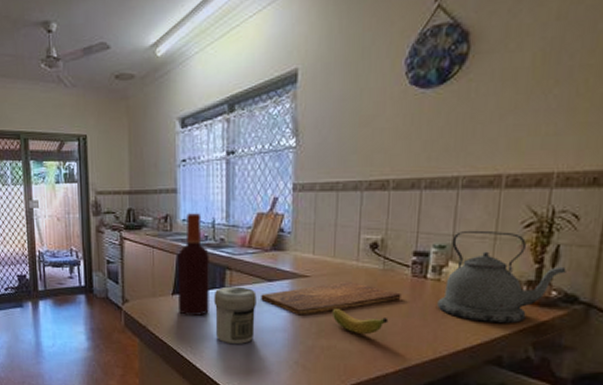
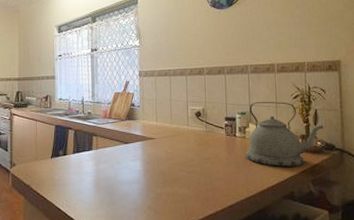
bottle: present [177,213,209,316] -> none [55,94,81,174]
jar: present [214,286,257,344] -> none [84,149,117,196]
cutting board: present [261,281,401,316] -> none [120,141,221,169]
banana: present [331,309,389,335] -> none [173,163,214,182]

